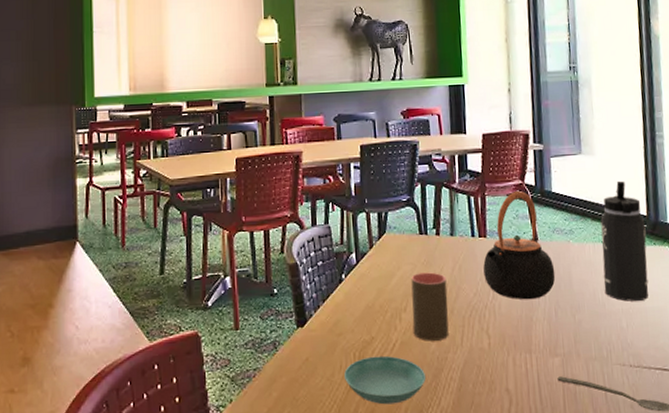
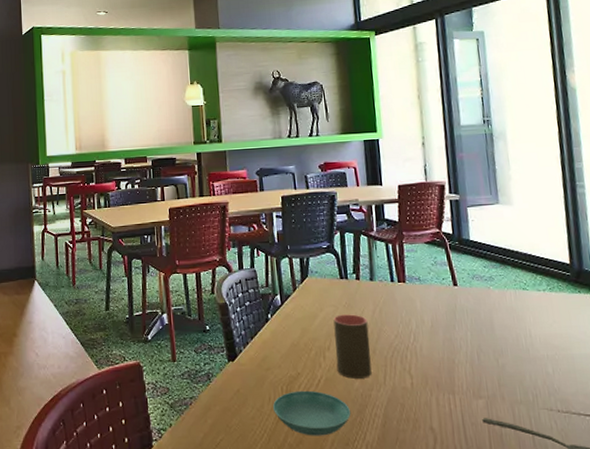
teapot: present [483,191,556,300] -> none [403,239,477,343]
thermos bottle: present [600,181,649,302] -> none [521,230,575,348]

